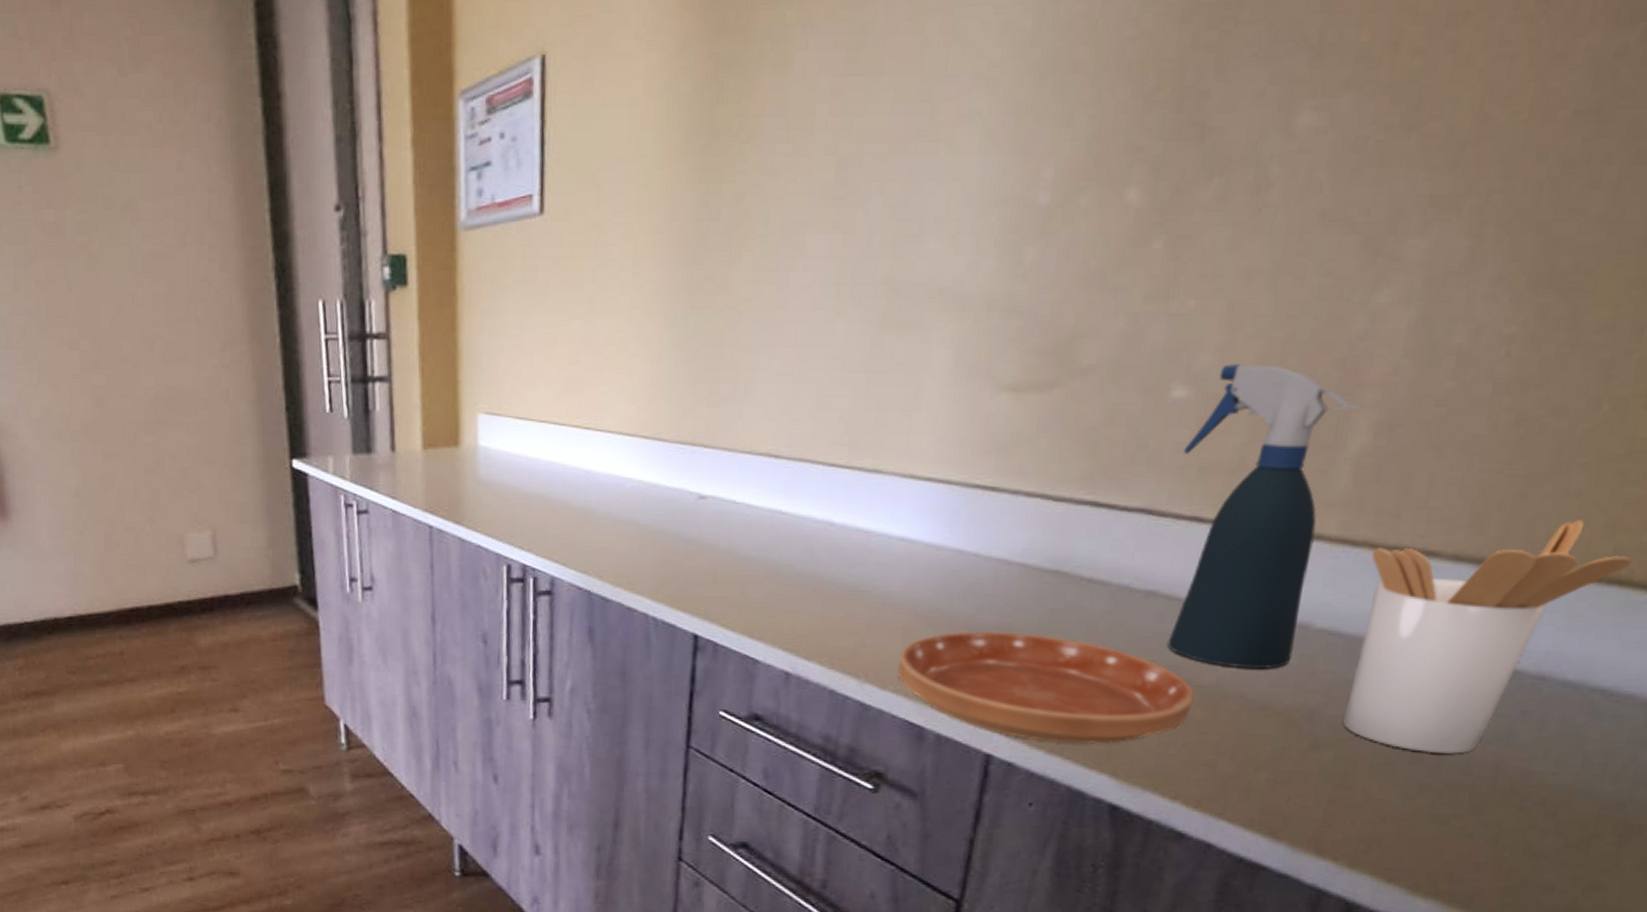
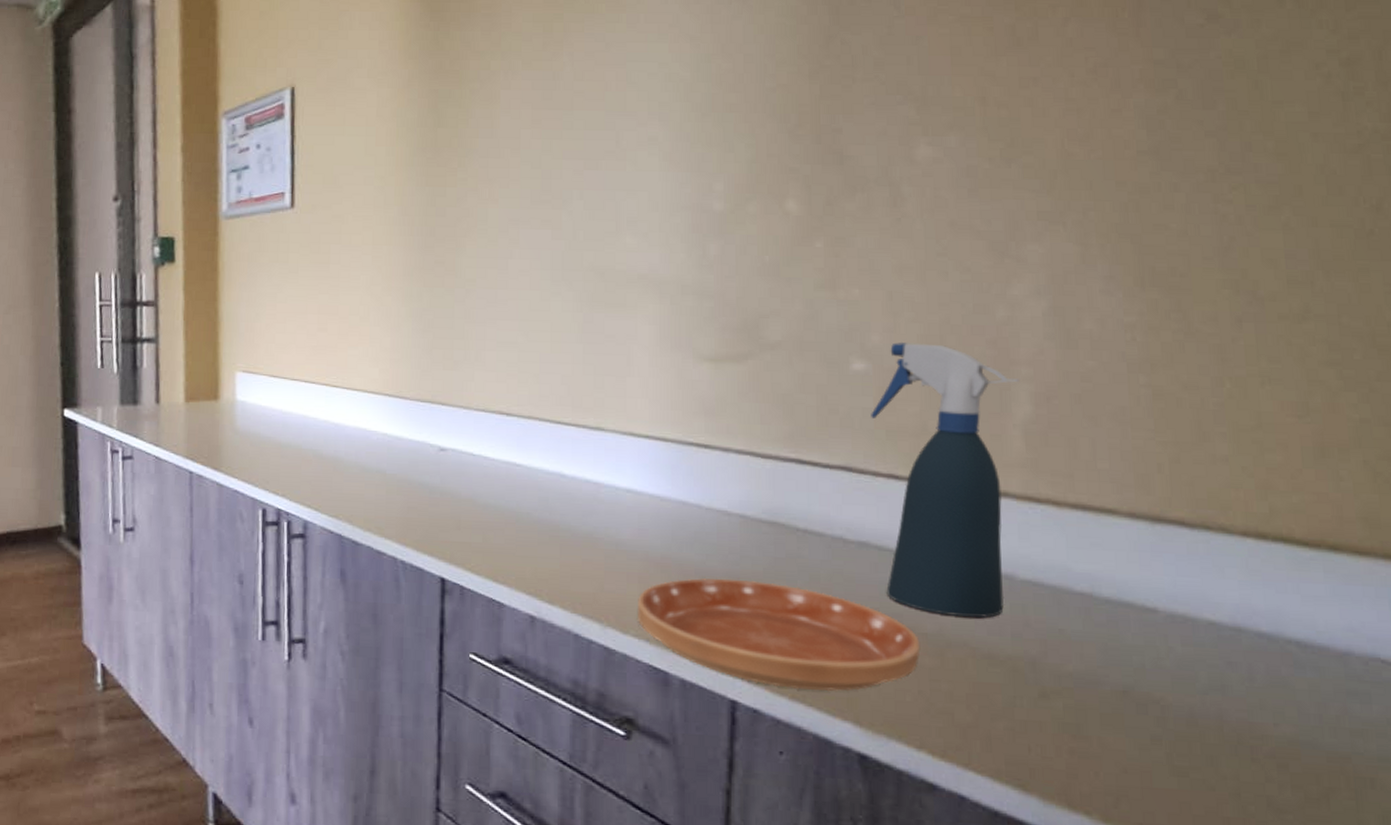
utensil holder: present [1343,520,1633,754] -> none [1056,483,1290,704]

